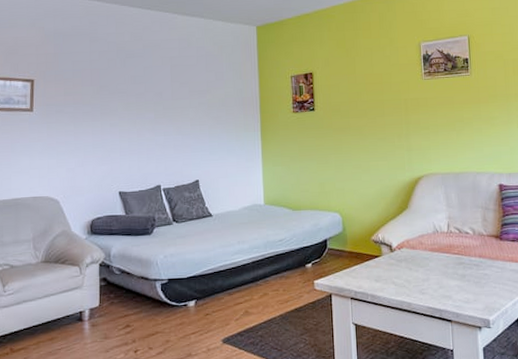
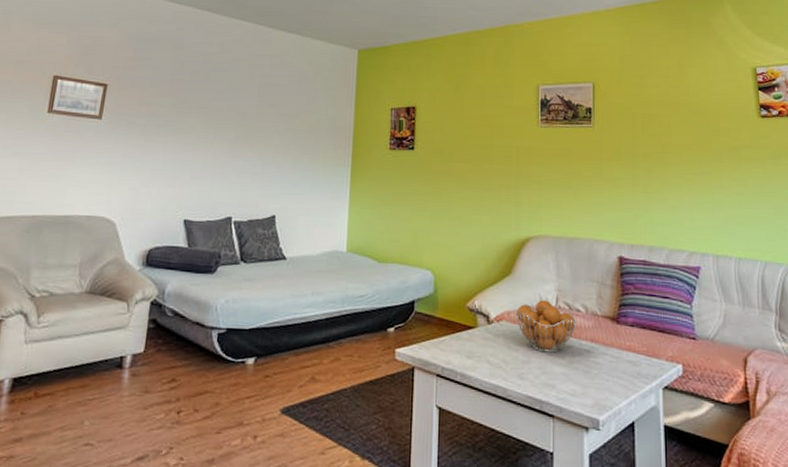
fruit basket: none [413,227,466,270] -> present [515,300,576,353]

